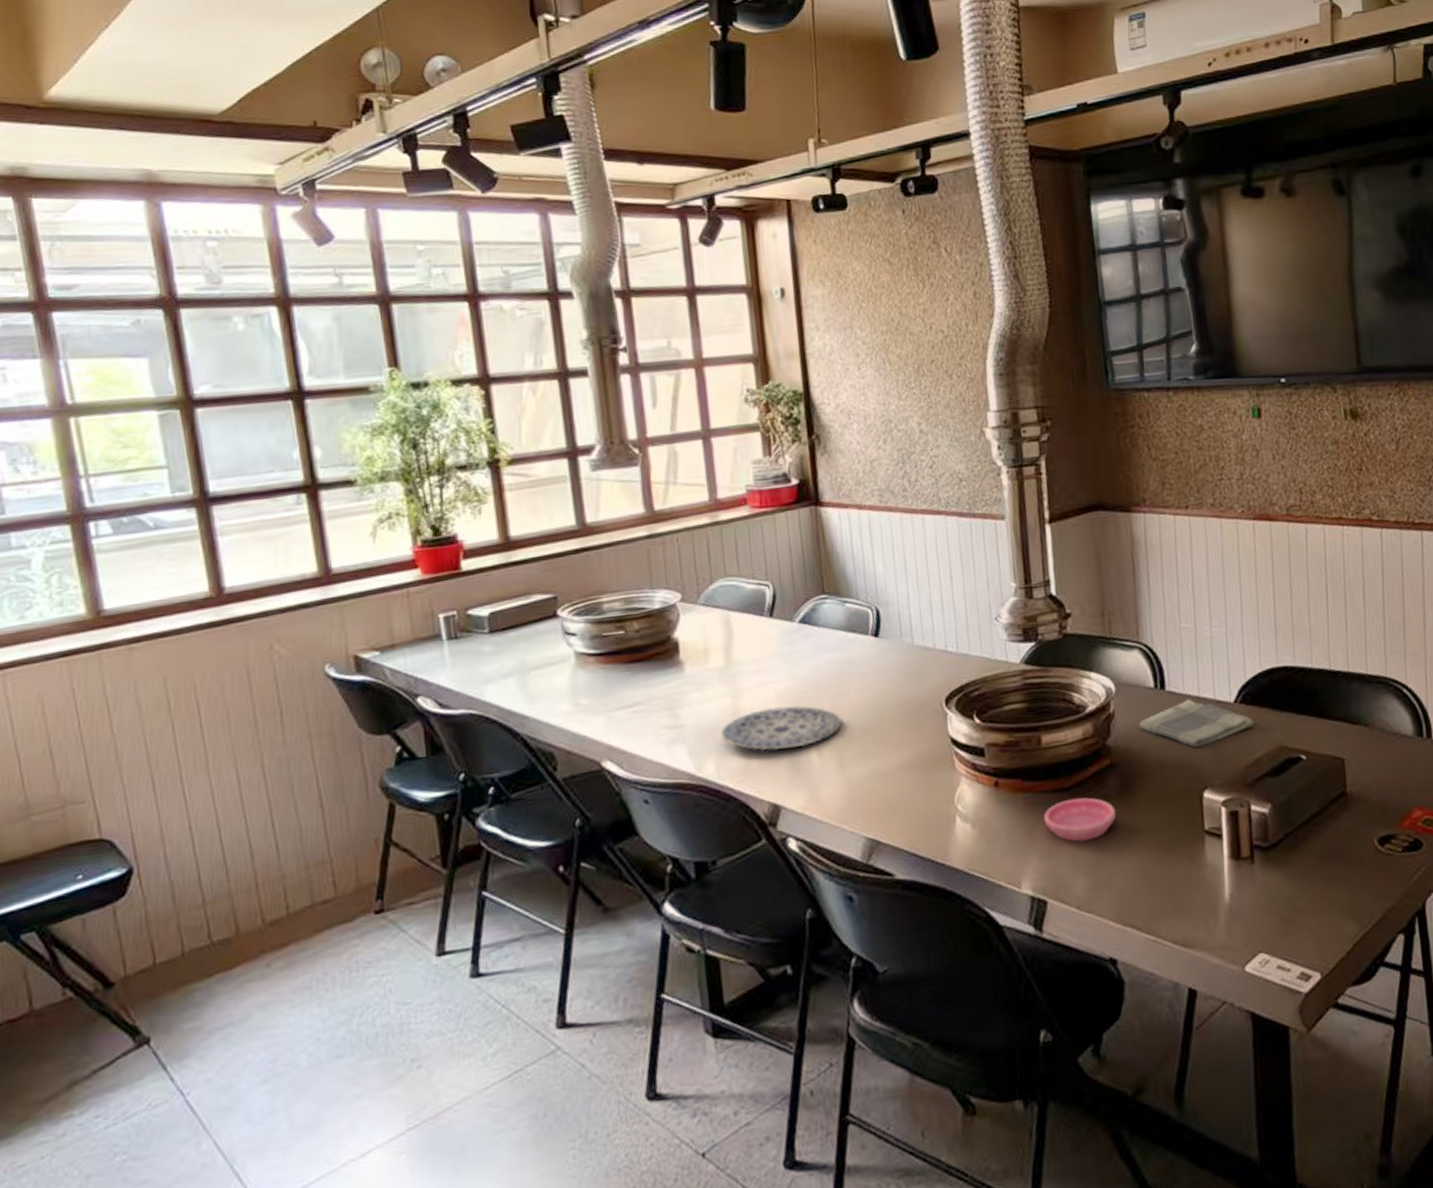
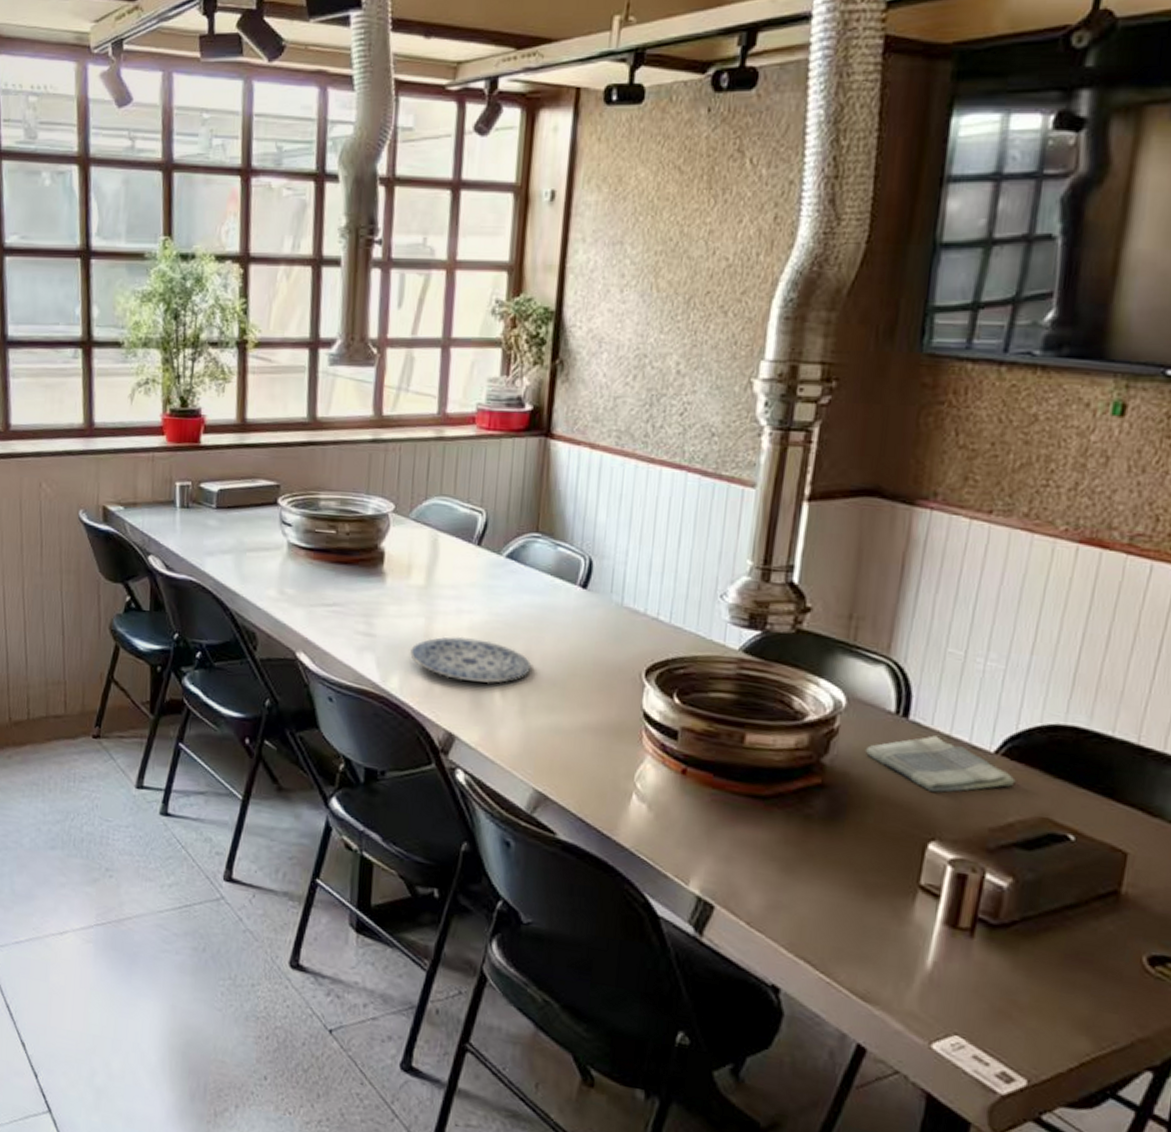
saucer: present [1043,797,1117,842] -> none [729,808,816,858]

